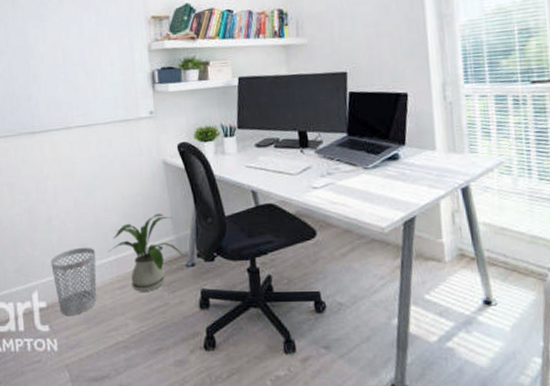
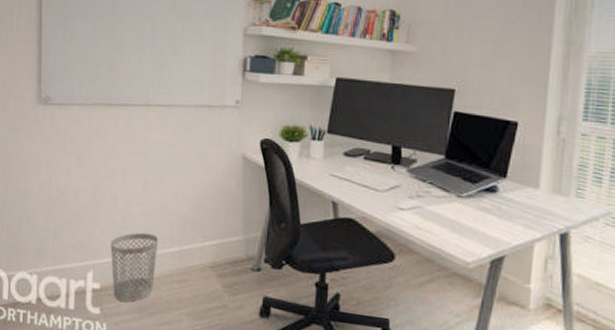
house plant: present [108,213,183,292] -> none [172,210,250,290]

